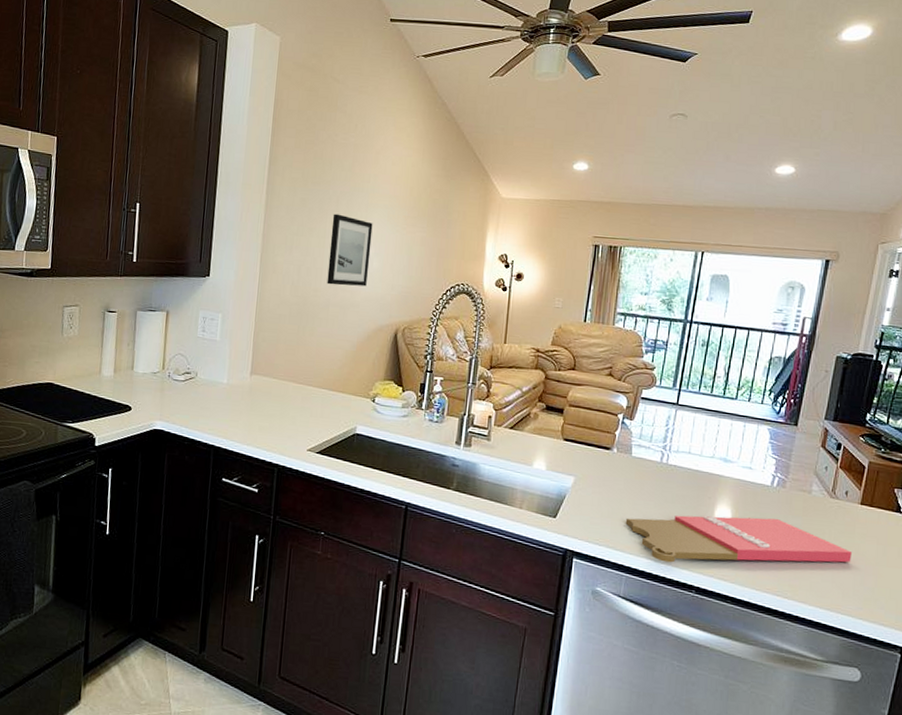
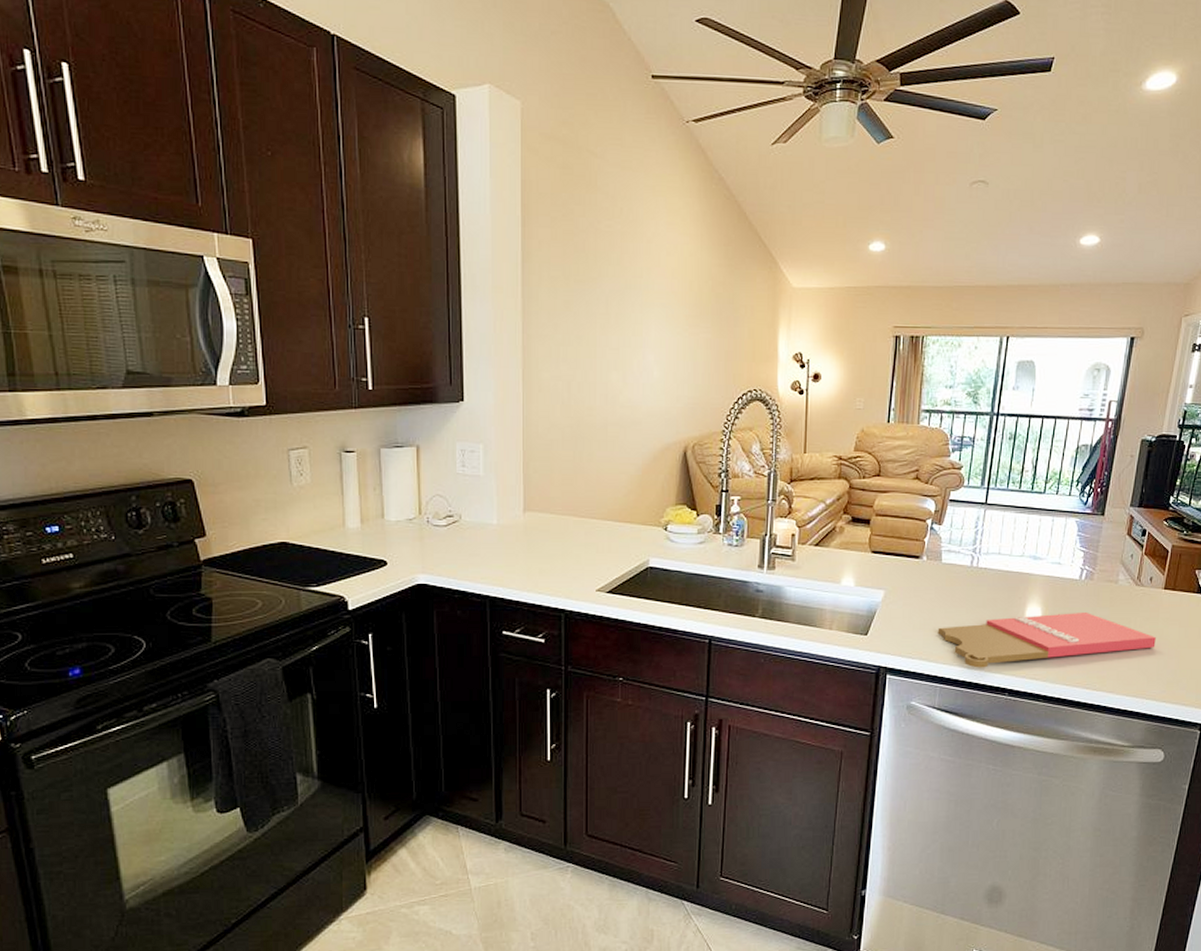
wall art: present [327,213,373,287] -> none [602,317,650,401]

